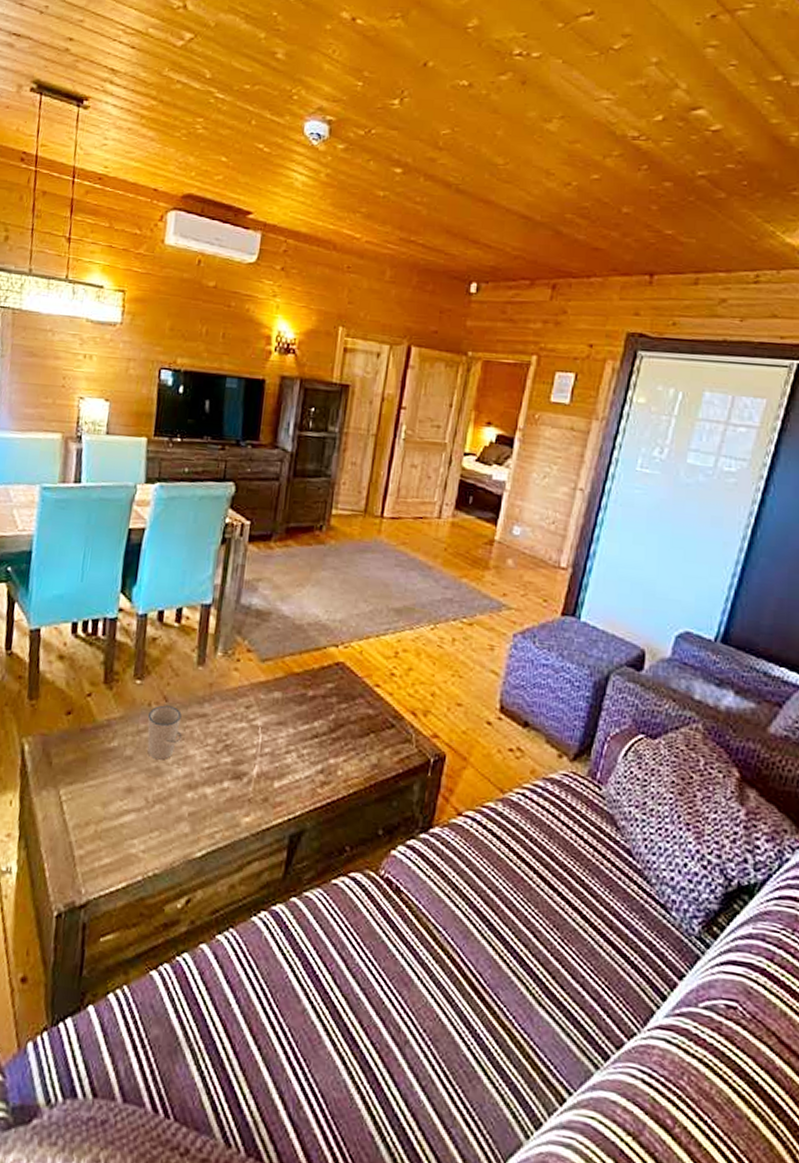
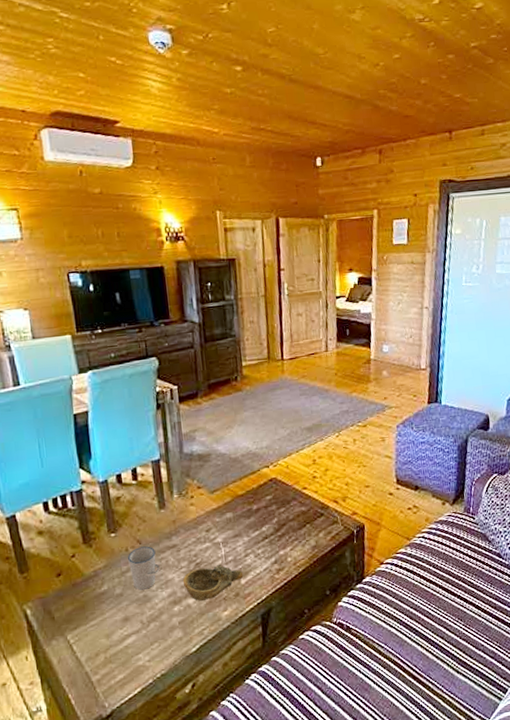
decorative bowl: none [204,751,279,796] -> present [182,565,244,601]

